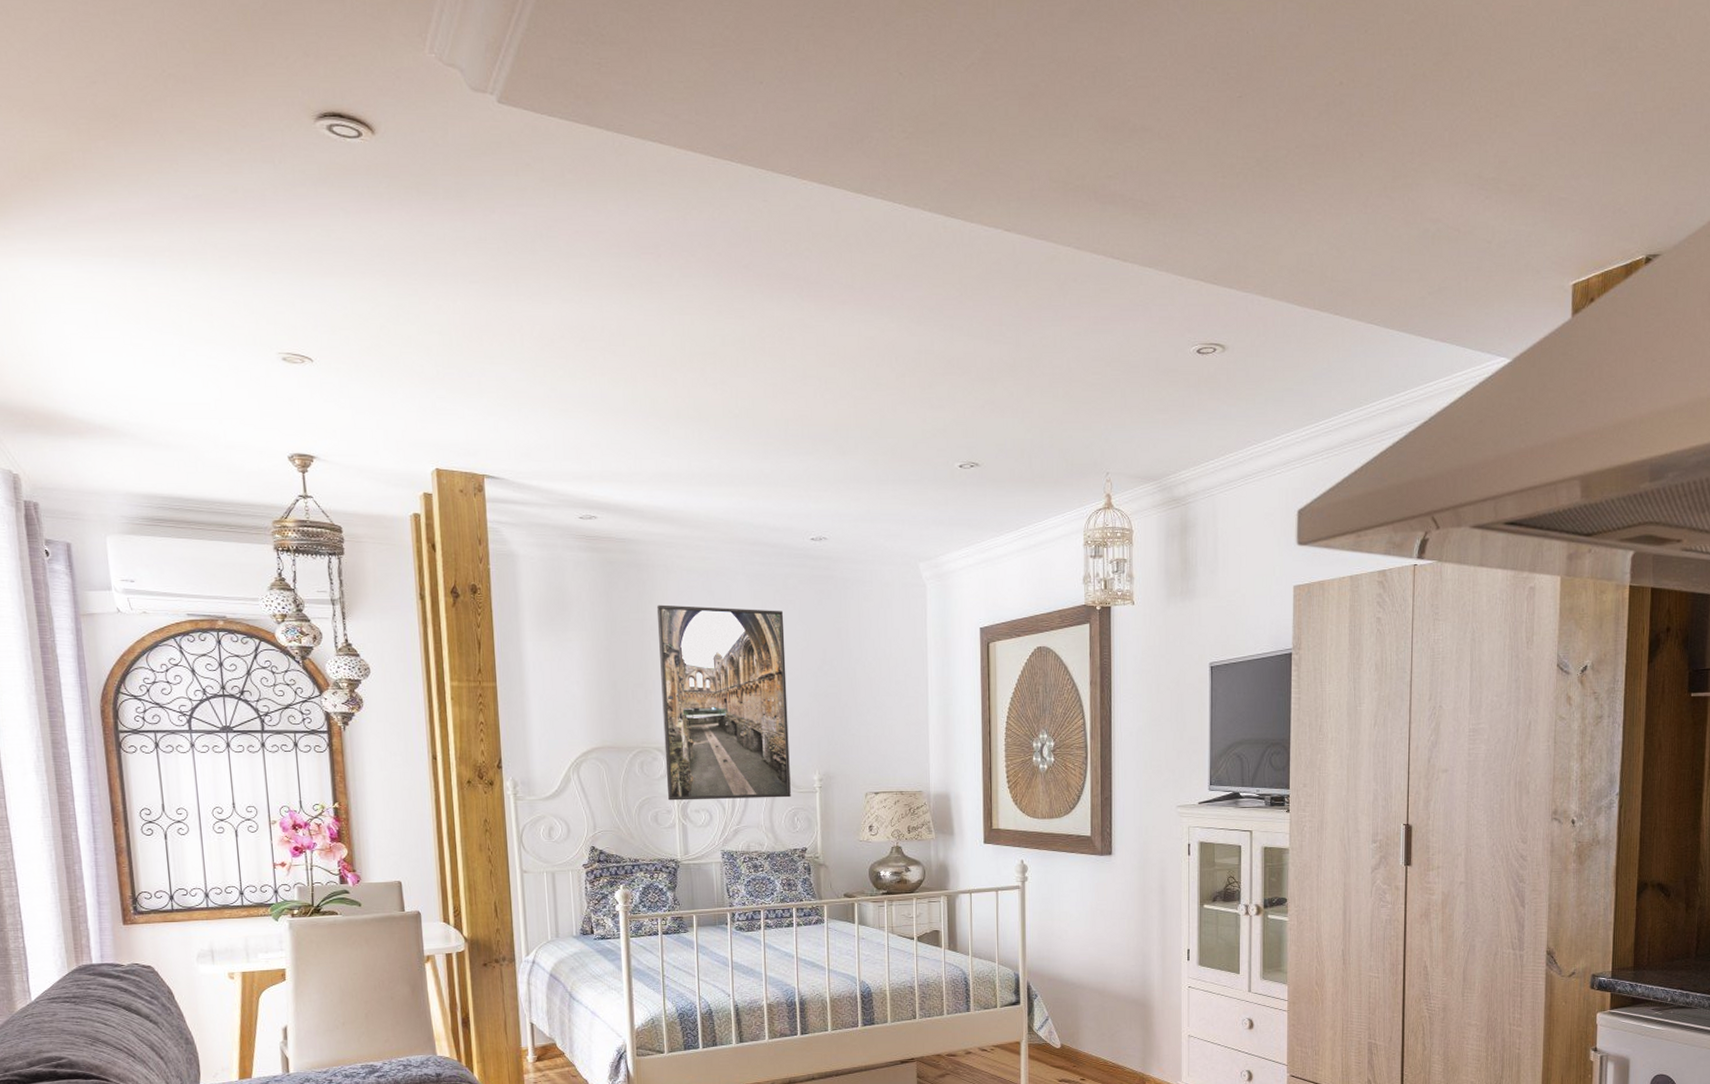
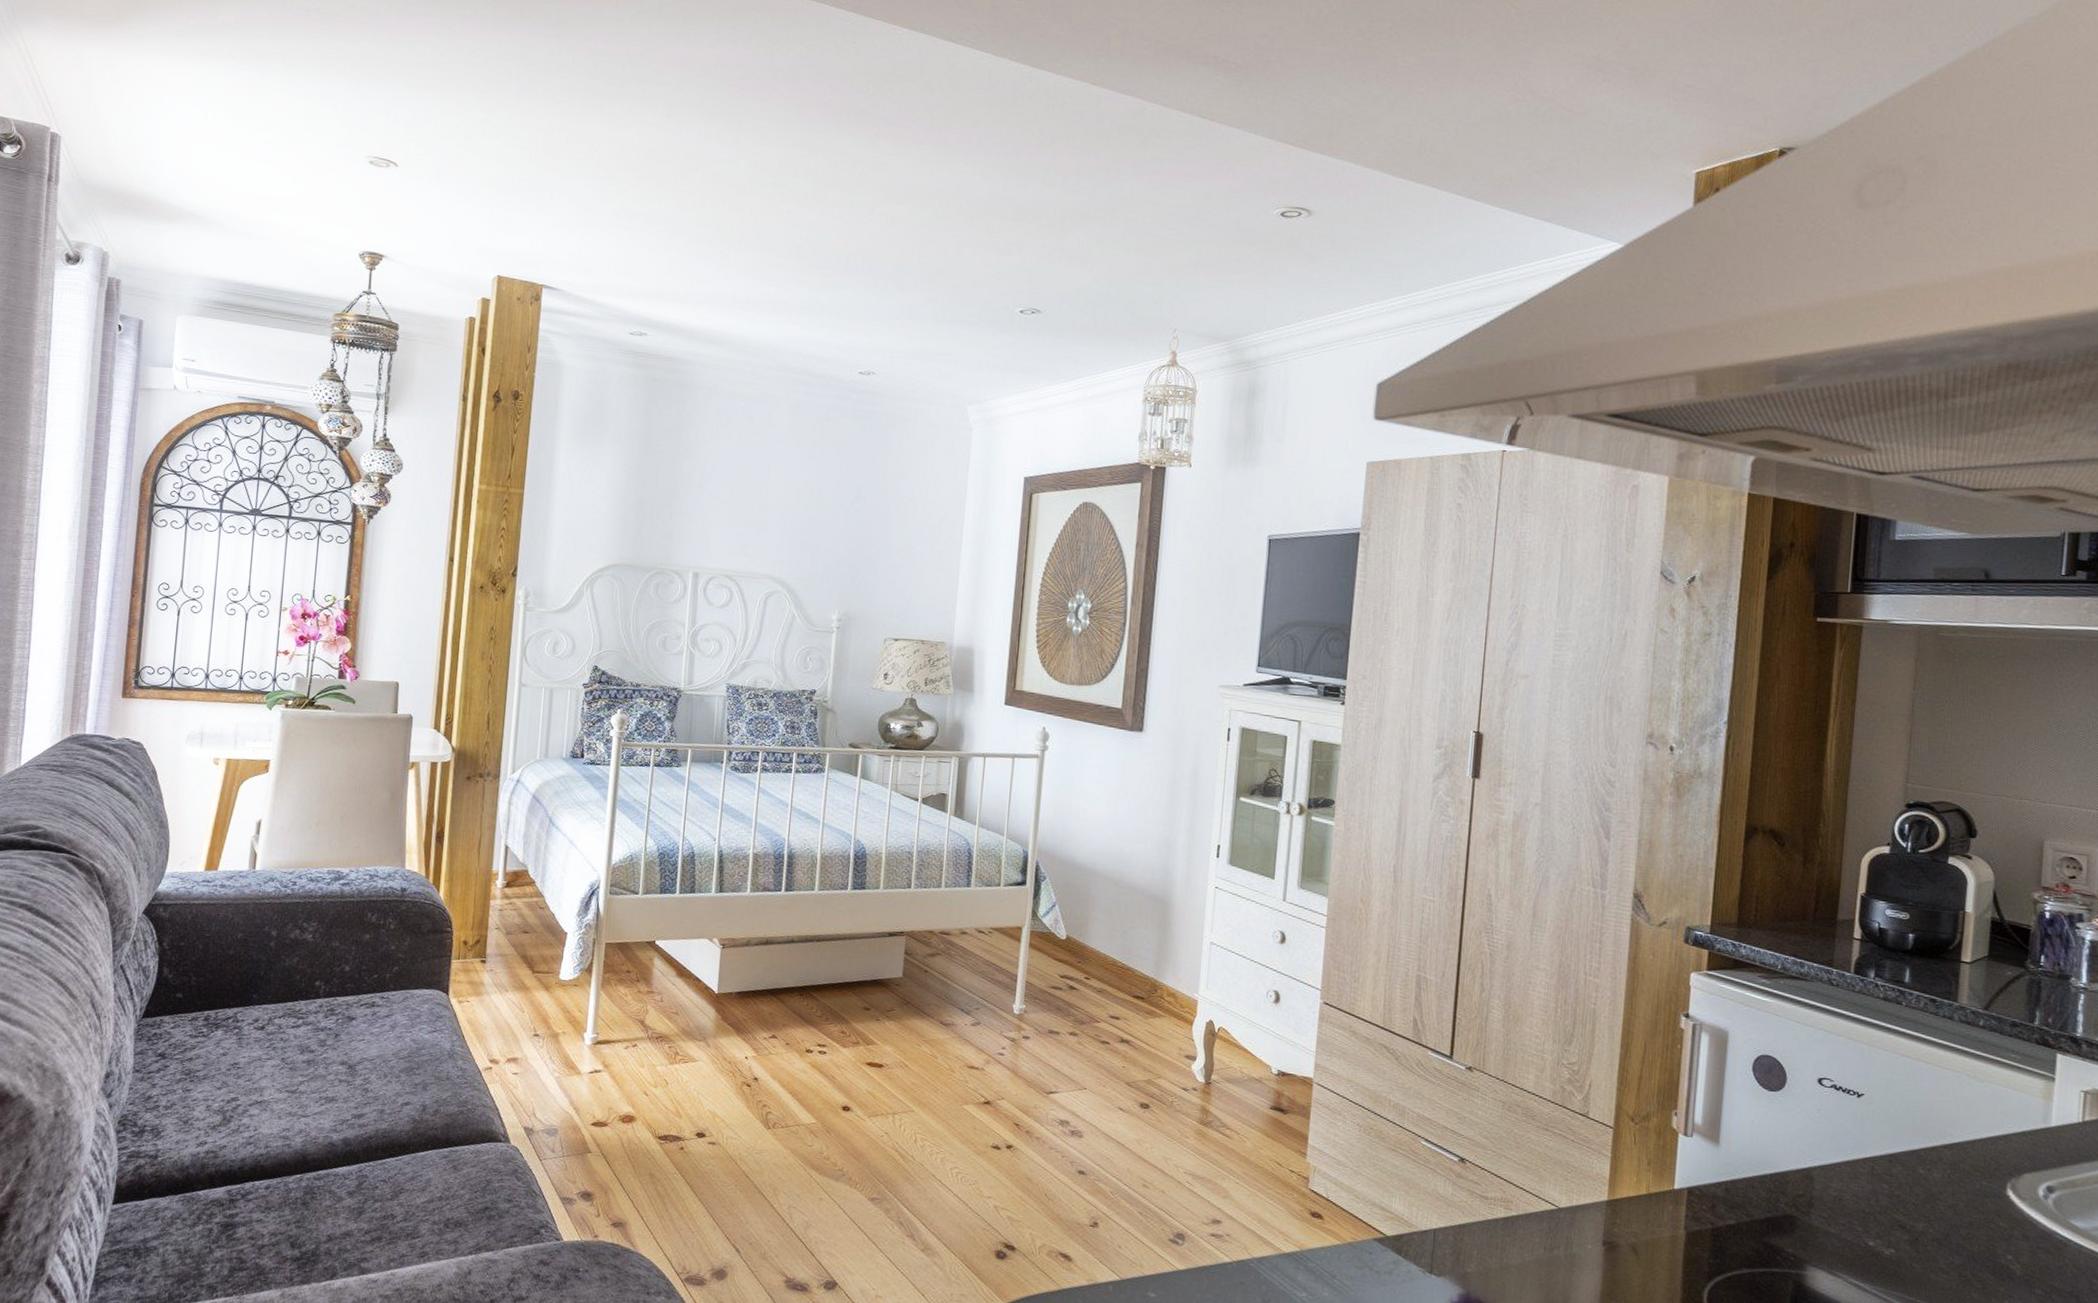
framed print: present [656,604,791,801] -> none [679,425,822,635]

